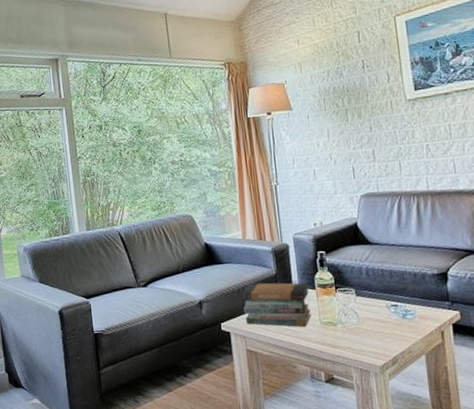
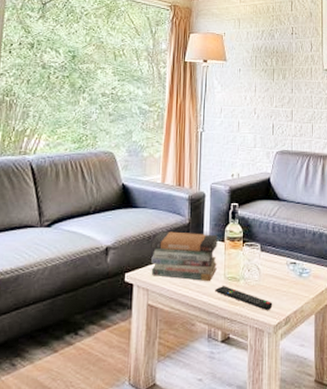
remote control: none [312,330,376,352] -> present [215,286,273,310]

